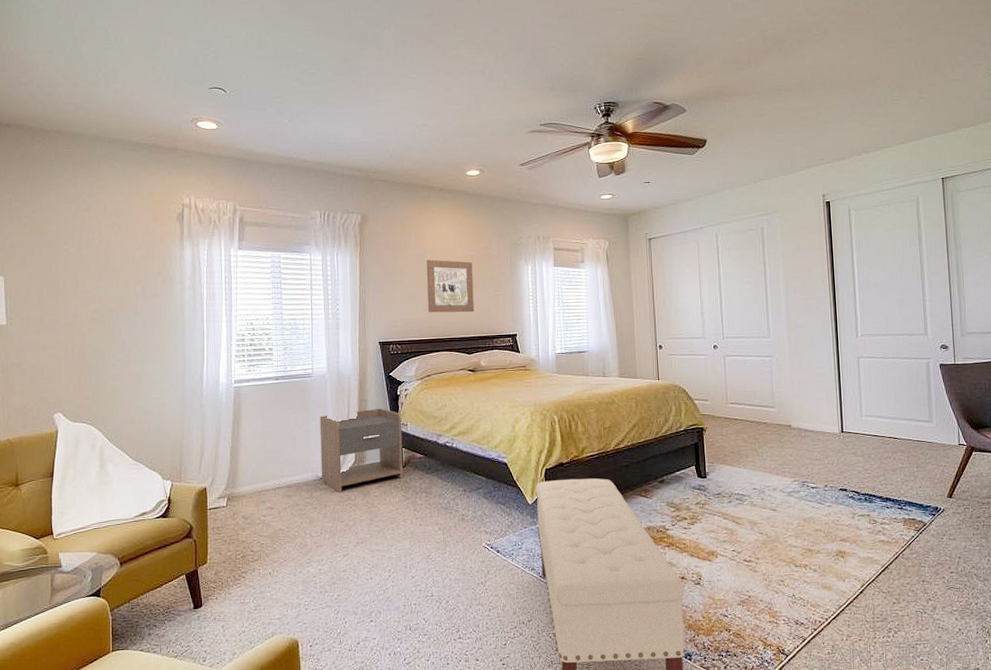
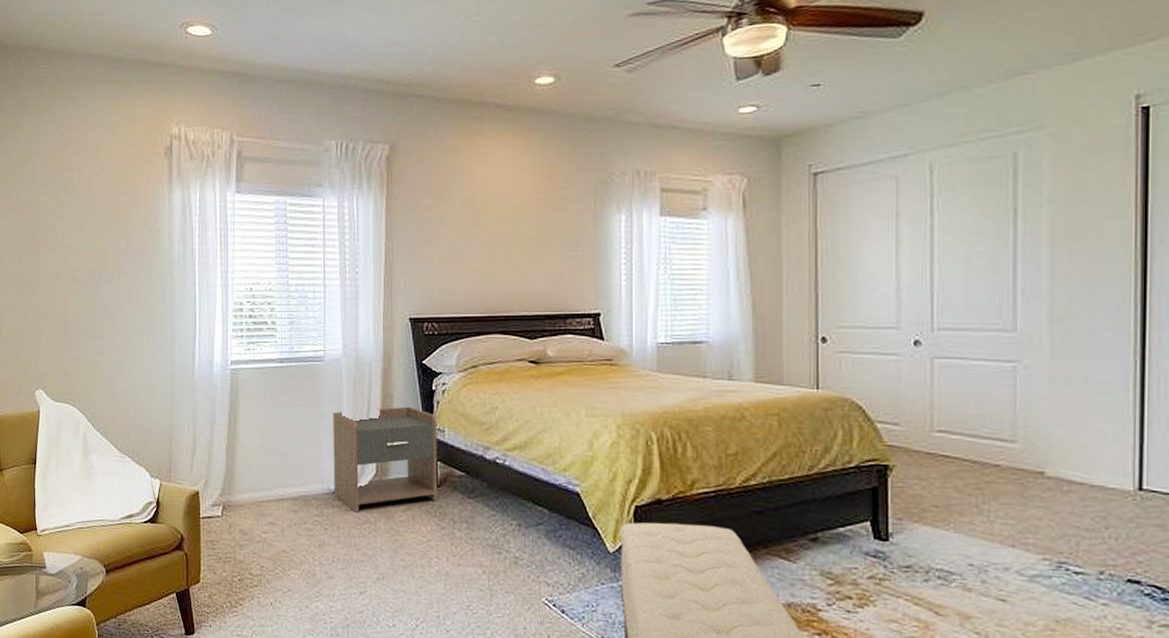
wall art: present [426,259,474,313] -> none [475,206,540,281]

